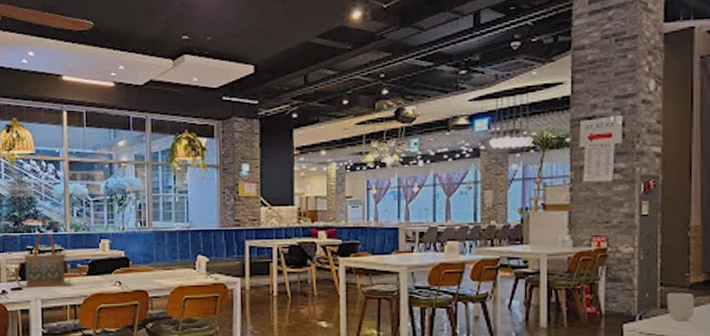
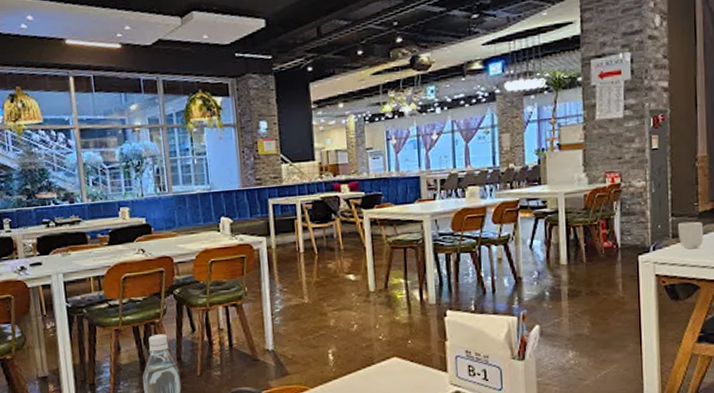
handbag: present [14,233,74,288] -> none [32,204,95,263]

